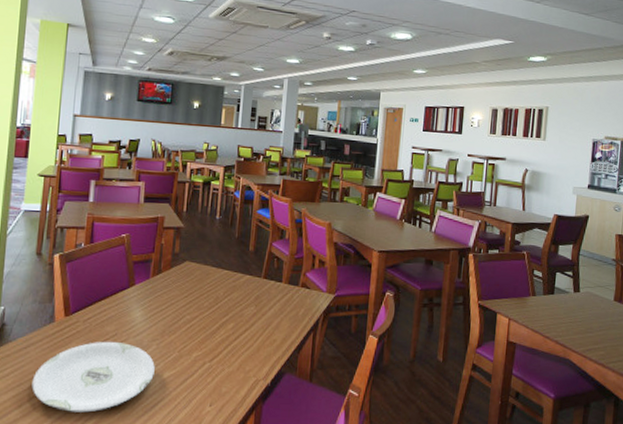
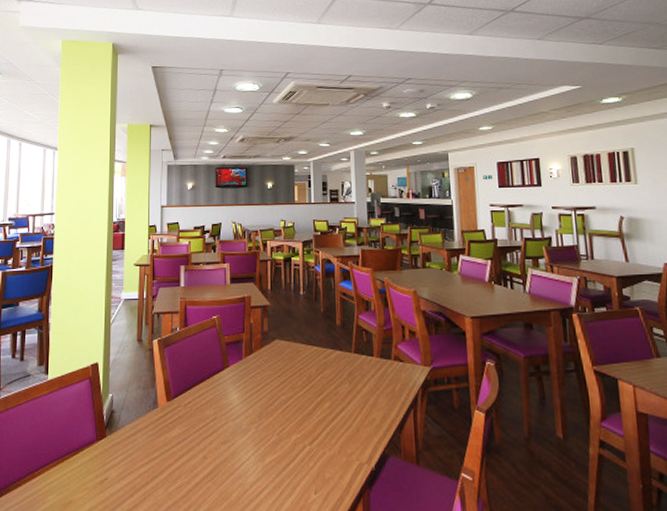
plate: present [32,341,155,413] -> none [141,425,256,502]

